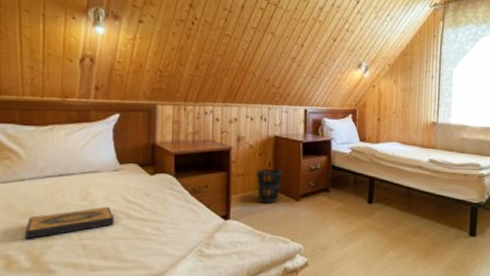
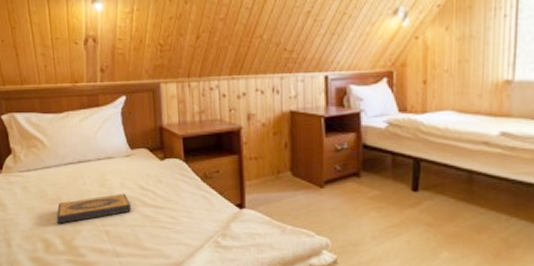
wastebasket: present [256,169,282,204] -> none [271,151,301,191]

